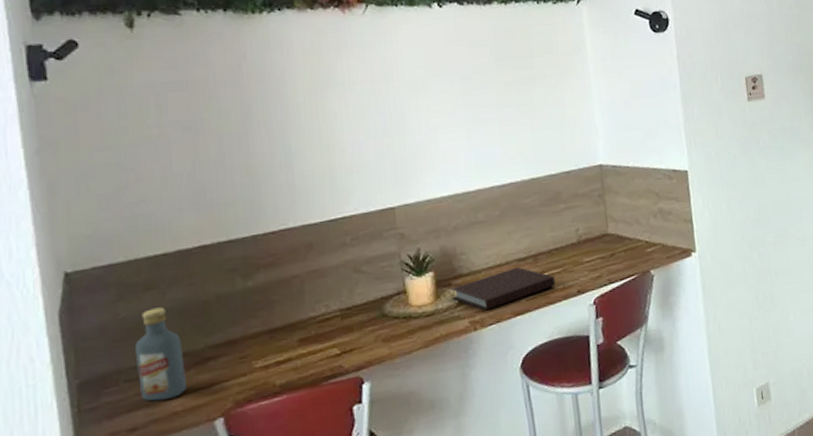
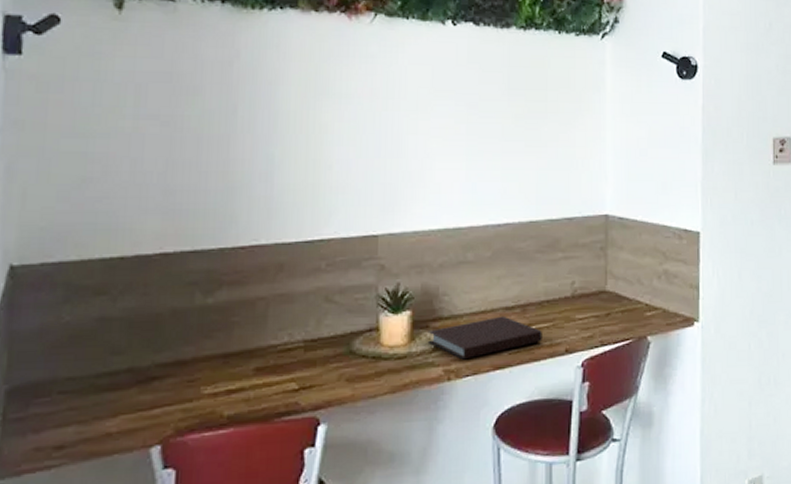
vodka: present [134,307,187,402] -> none [74,315,127,419]

